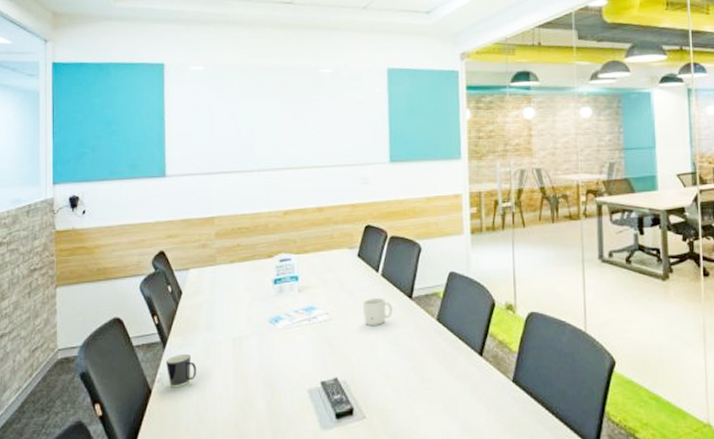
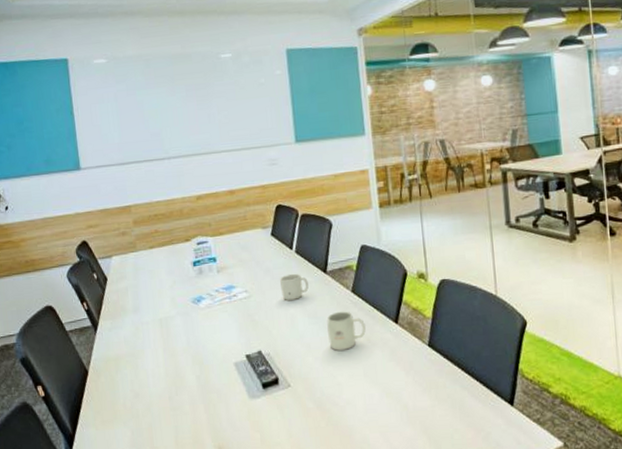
mug: present [166,355,197,388] -> none [99,336,129,368]
mug: none [409,340,449,382] -> present [326,311,366,351]

